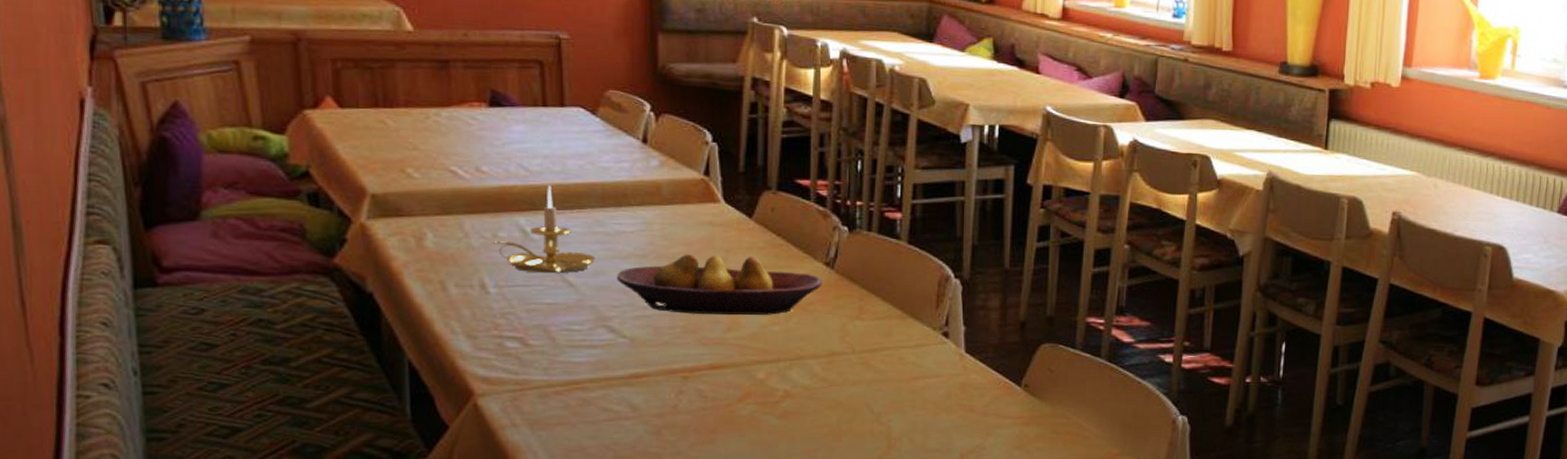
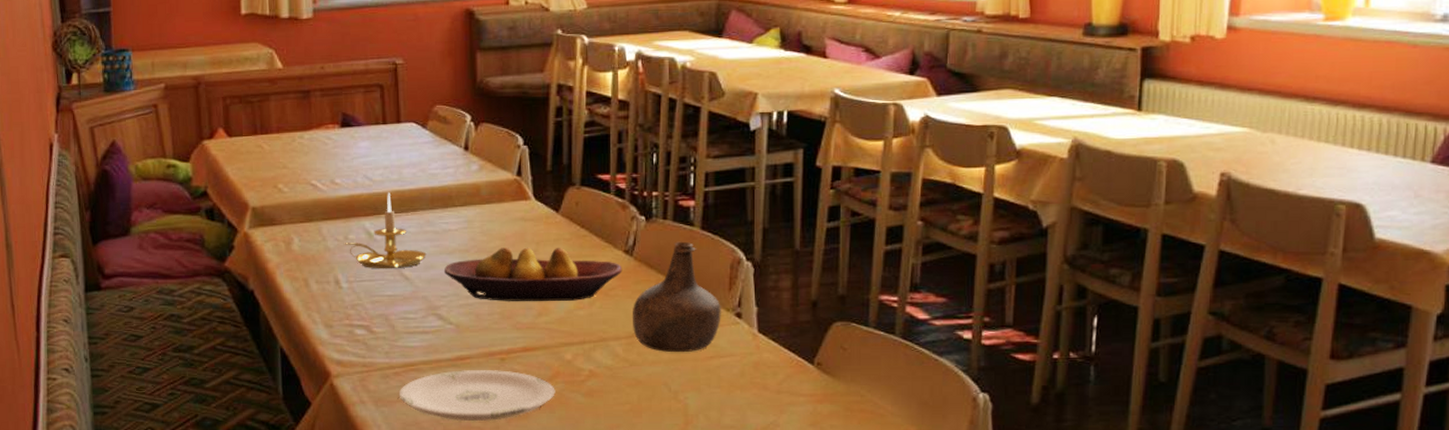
plate: none [559,389,746,447] -> present [398,370,555,422]
bottle: none [832,255,928,373] -> present [632,241,721,353]

